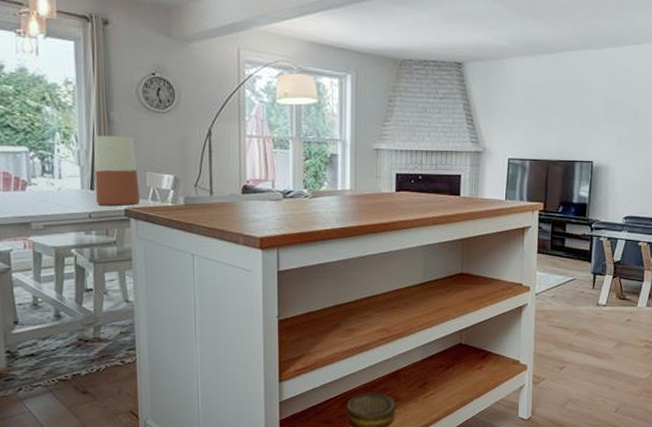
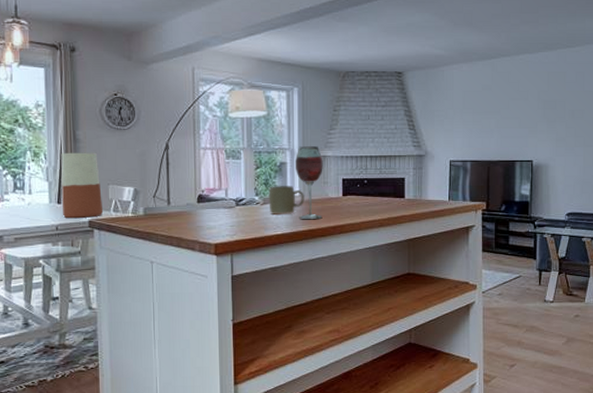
mug: none [318,179,356,209] -> present [268,186,304,214]
wineglass: none [347,138,376,216] -> present [296,146,323,220]

